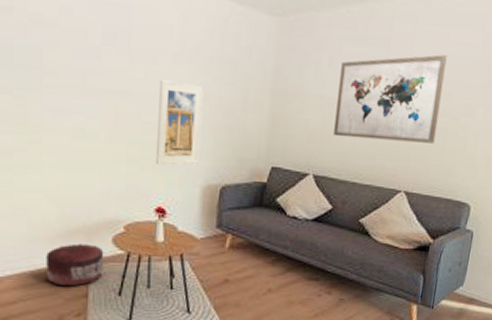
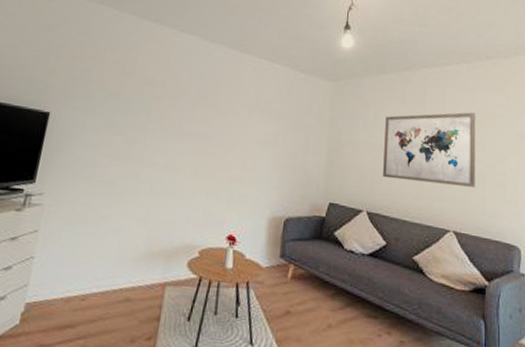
pouf: present [46,243,104,285] -> none [126,265,179,308]
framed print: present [156,79,204,165] -> none [230,127,273,198]

